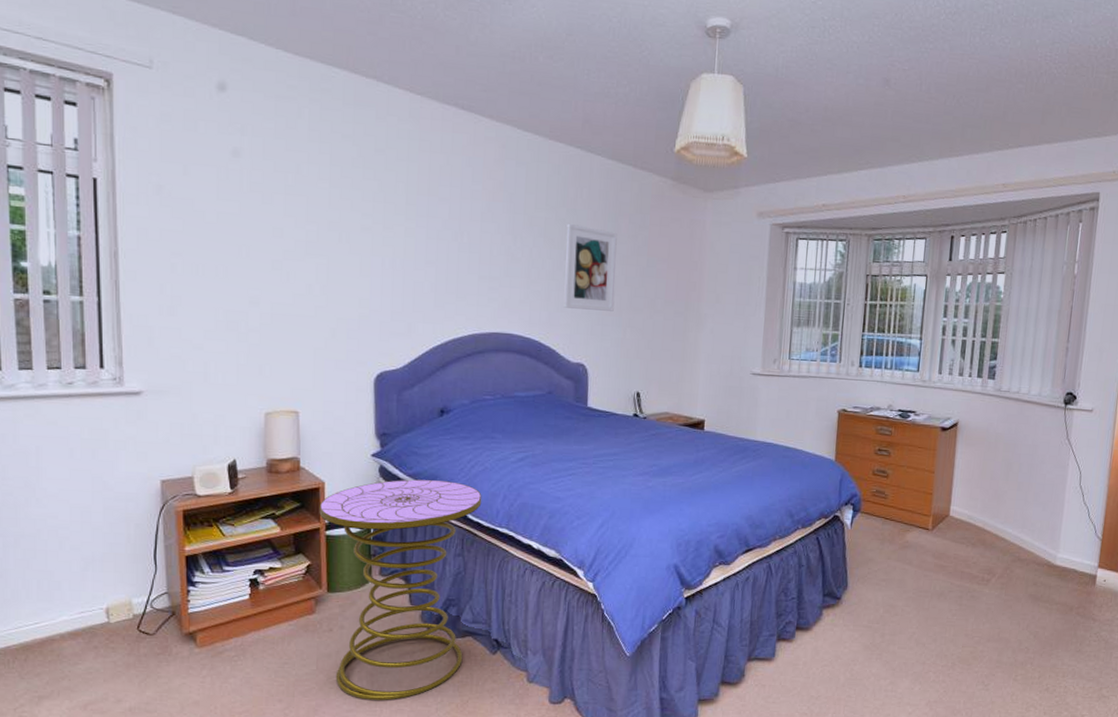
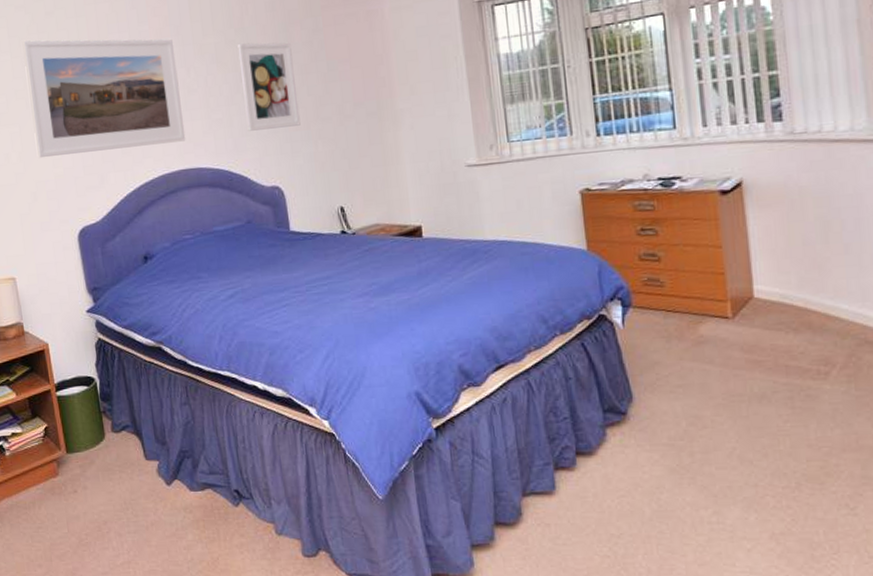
side table: present [319,479,482,700] -> none [46,328,206,561]
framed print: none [342,172,505,306] -> present [22,39,186,159]

